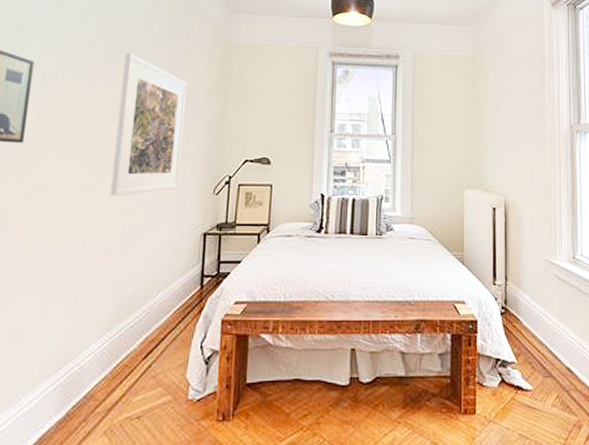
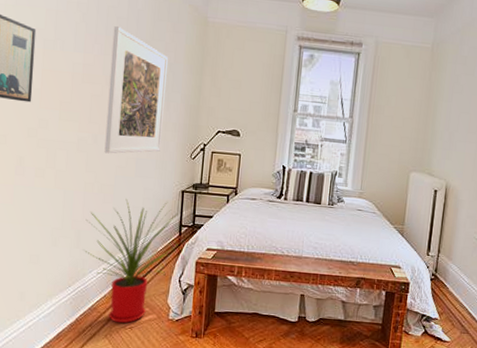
house plant: none [81,248,200,413] -> present [84,199,178,324]

